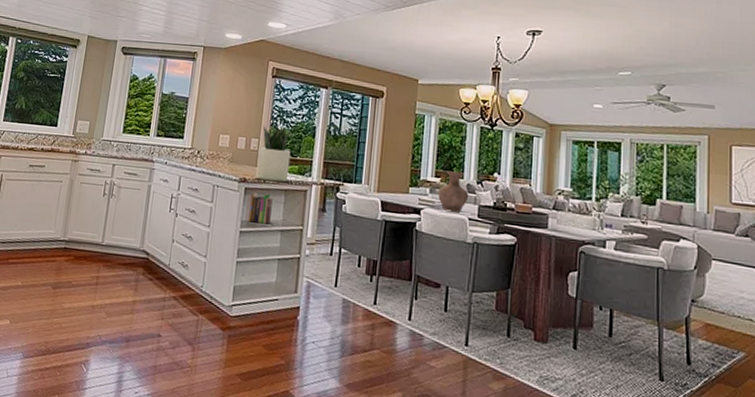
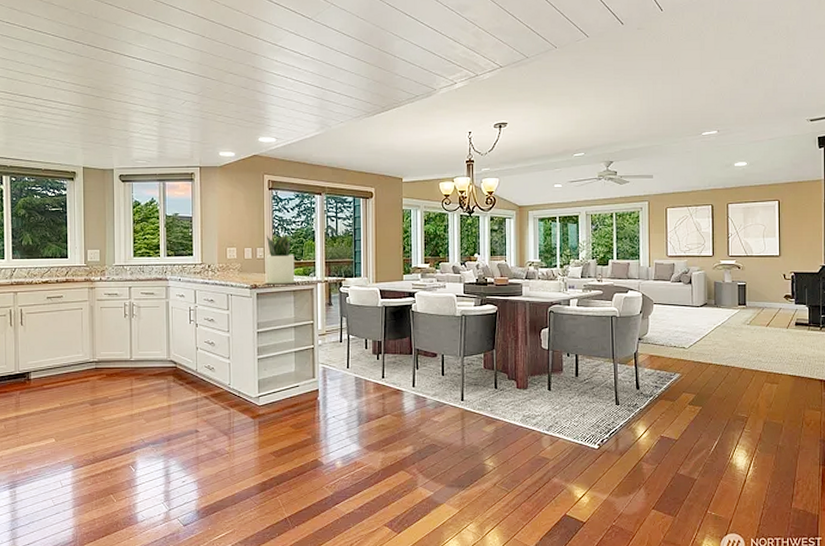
books: present [244,192,273,224] -> none [259,295,284,323]
vase: present [437,171,469,212] -> none [427,256,455,291]

